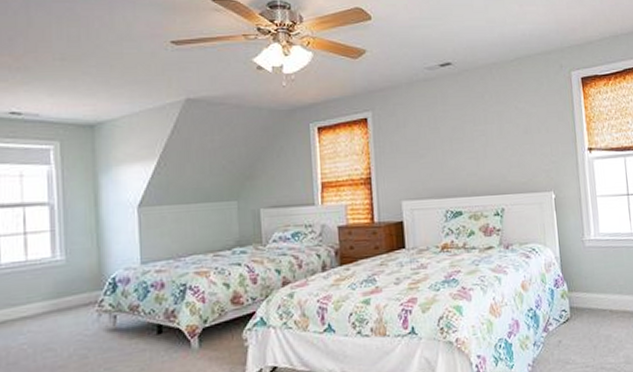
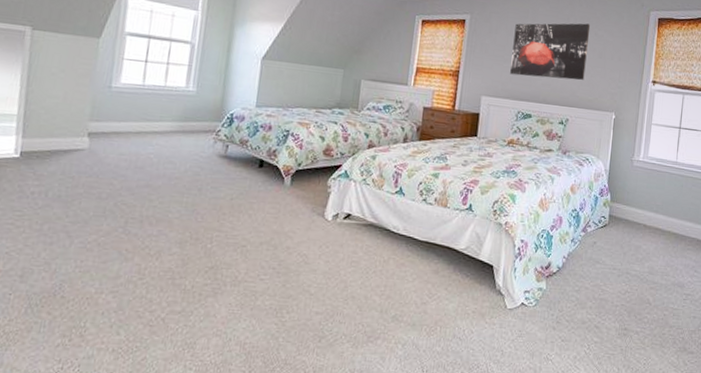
wall art: none [425,98,513,171] -> present [510,23,591,80]

